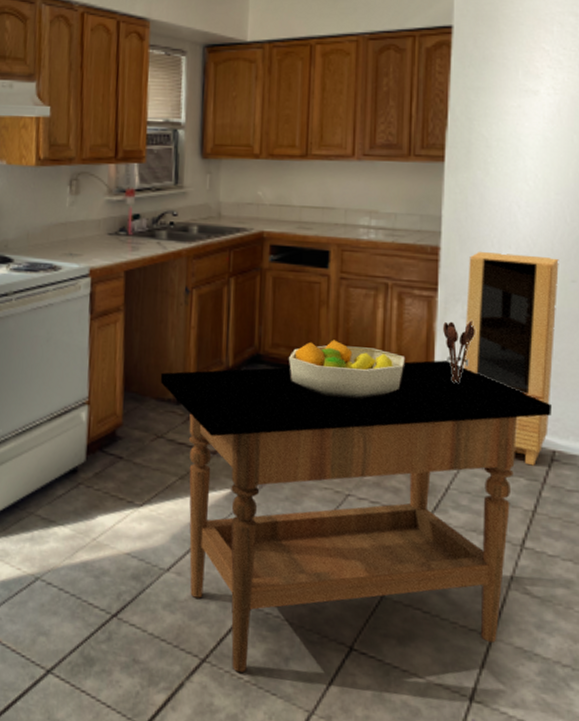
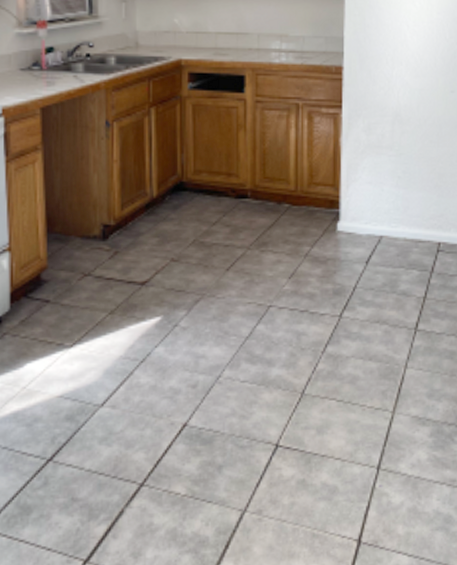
side table: present [160,360,552,673] -> none [84,172,437,489]
fruit bowl: present [289,339,406,399] -> none [211,161,316,216]
utensil holder: present [443,320,475,383] -> none [348,133,374,191]
storage cabinet: present [463,251,559,466] -> none [365,68,441,258]

